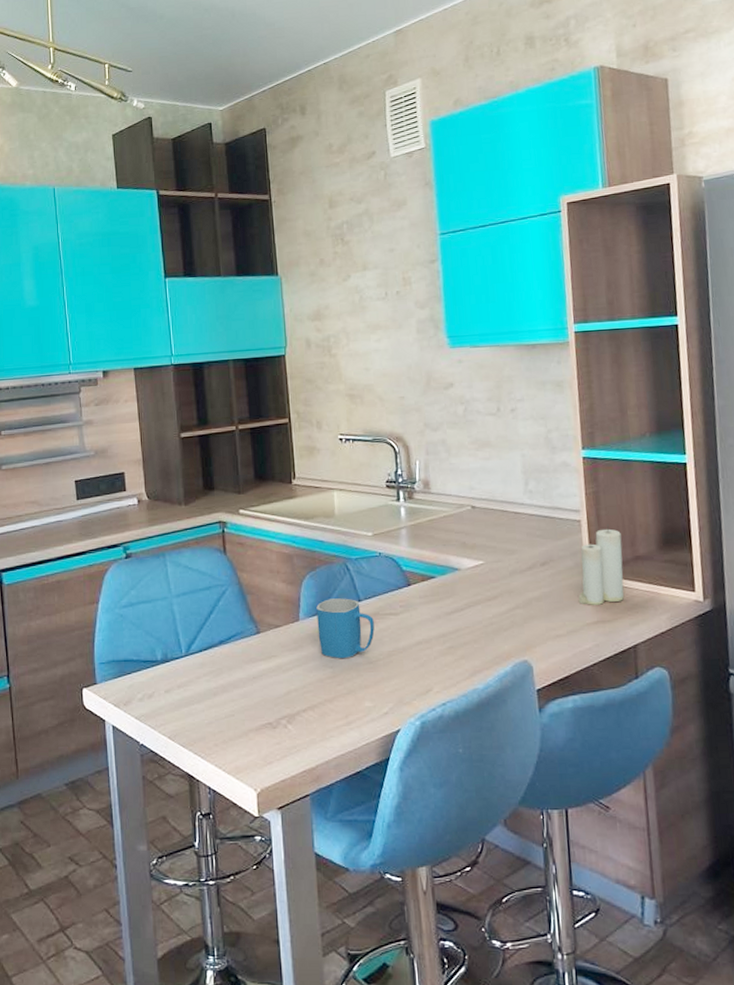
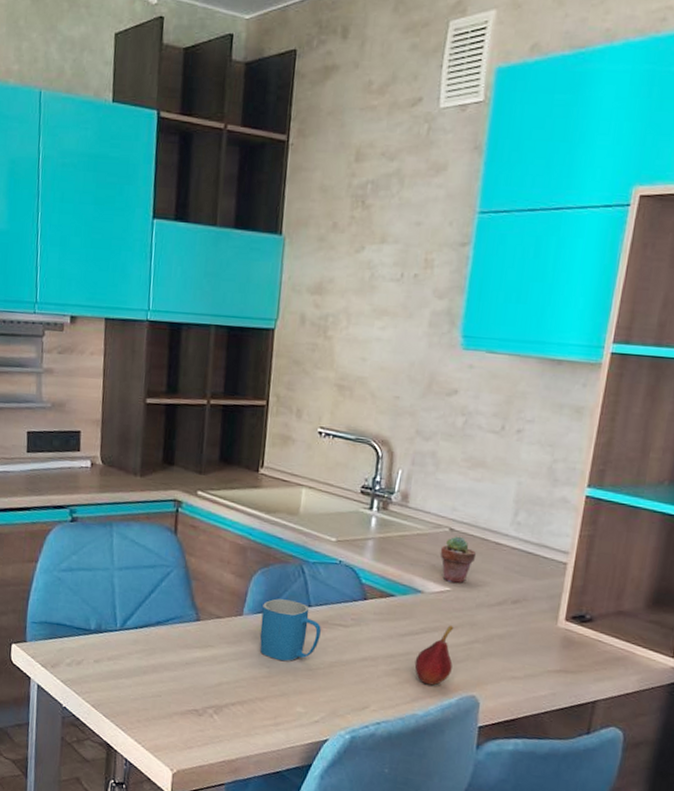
fruit: none [465,596,501,658] -> present [414,625,454,686]
potted succulent: none [467,512,500,556] -> present [440,536,477,583]
candle: present [579,523,625,605] -> none [545,571,609,654]

